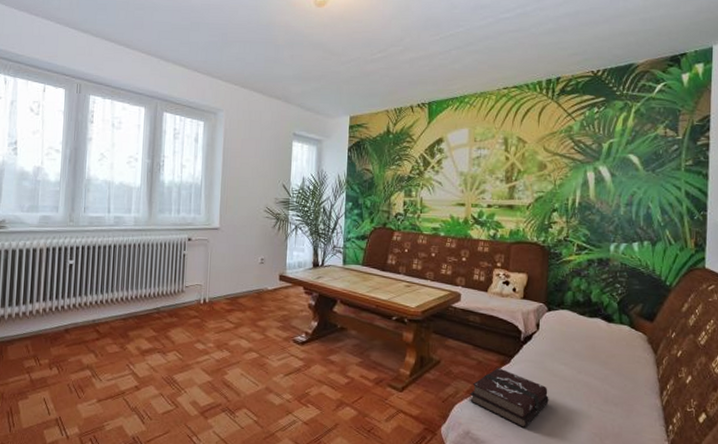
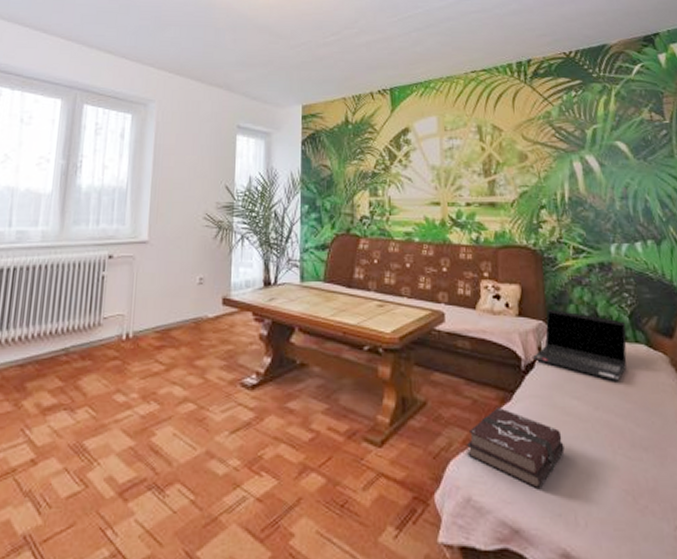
laptop computer: none [530,294,613,353] -> present [532,309,627,381]

